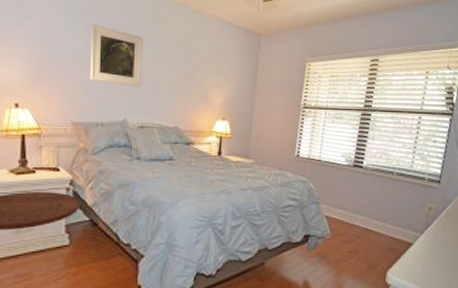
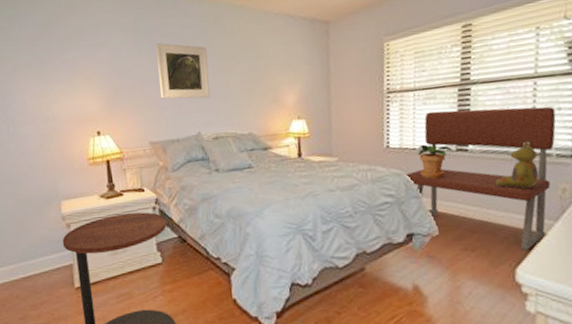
bench: none [310,130,432,256] -> present [405,106,556,250]
potted plant: none [322,157,351,189] -> present [417,144,453,179]
stuffed bear: none [380,165,415,204] -> present [495,140,539,188]

